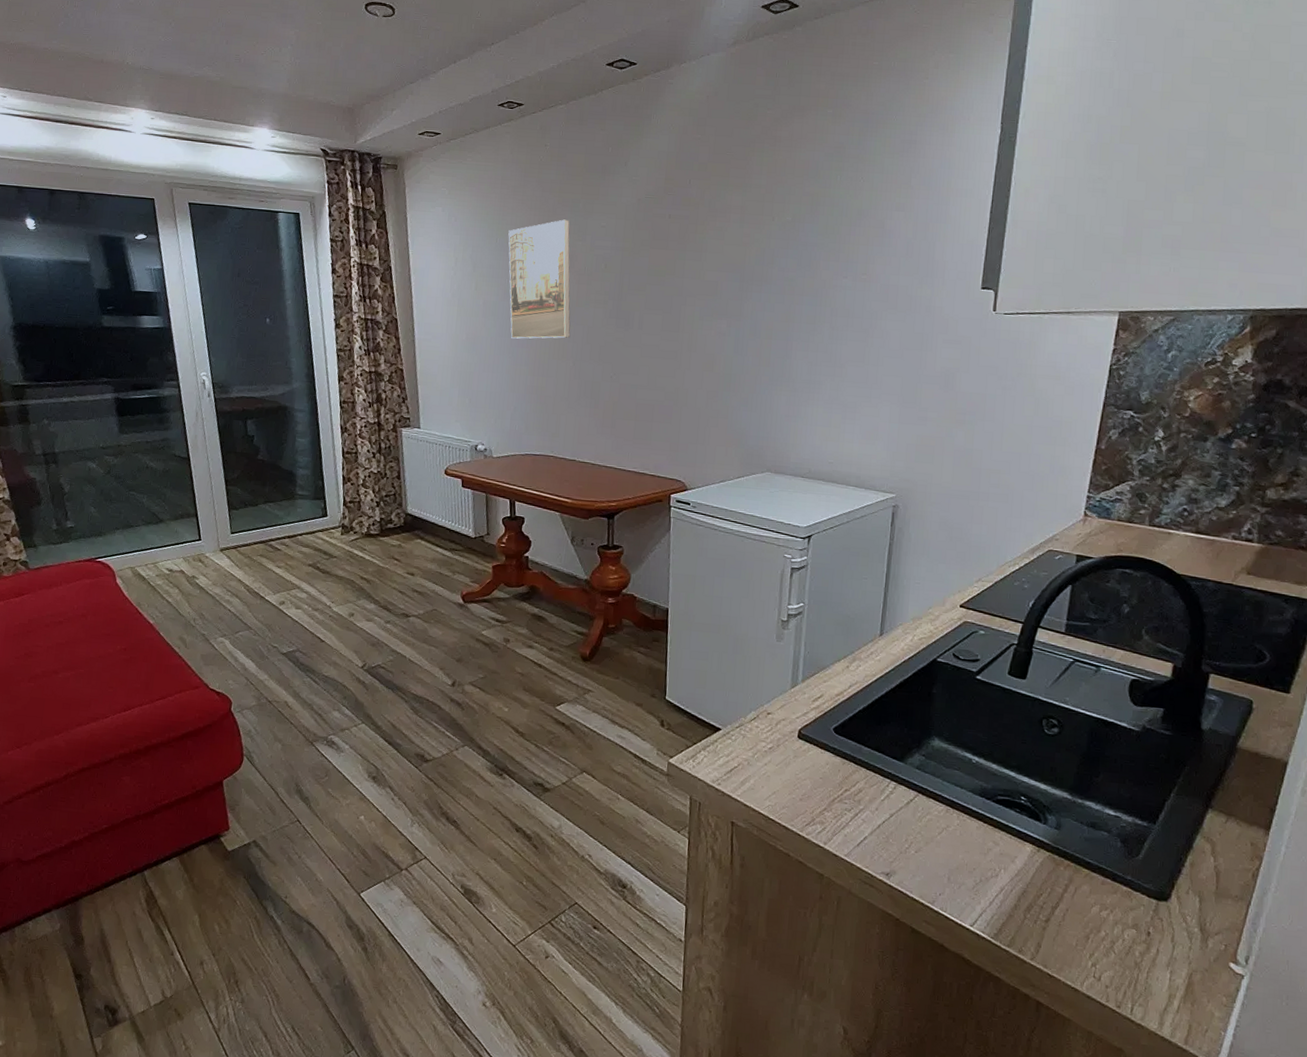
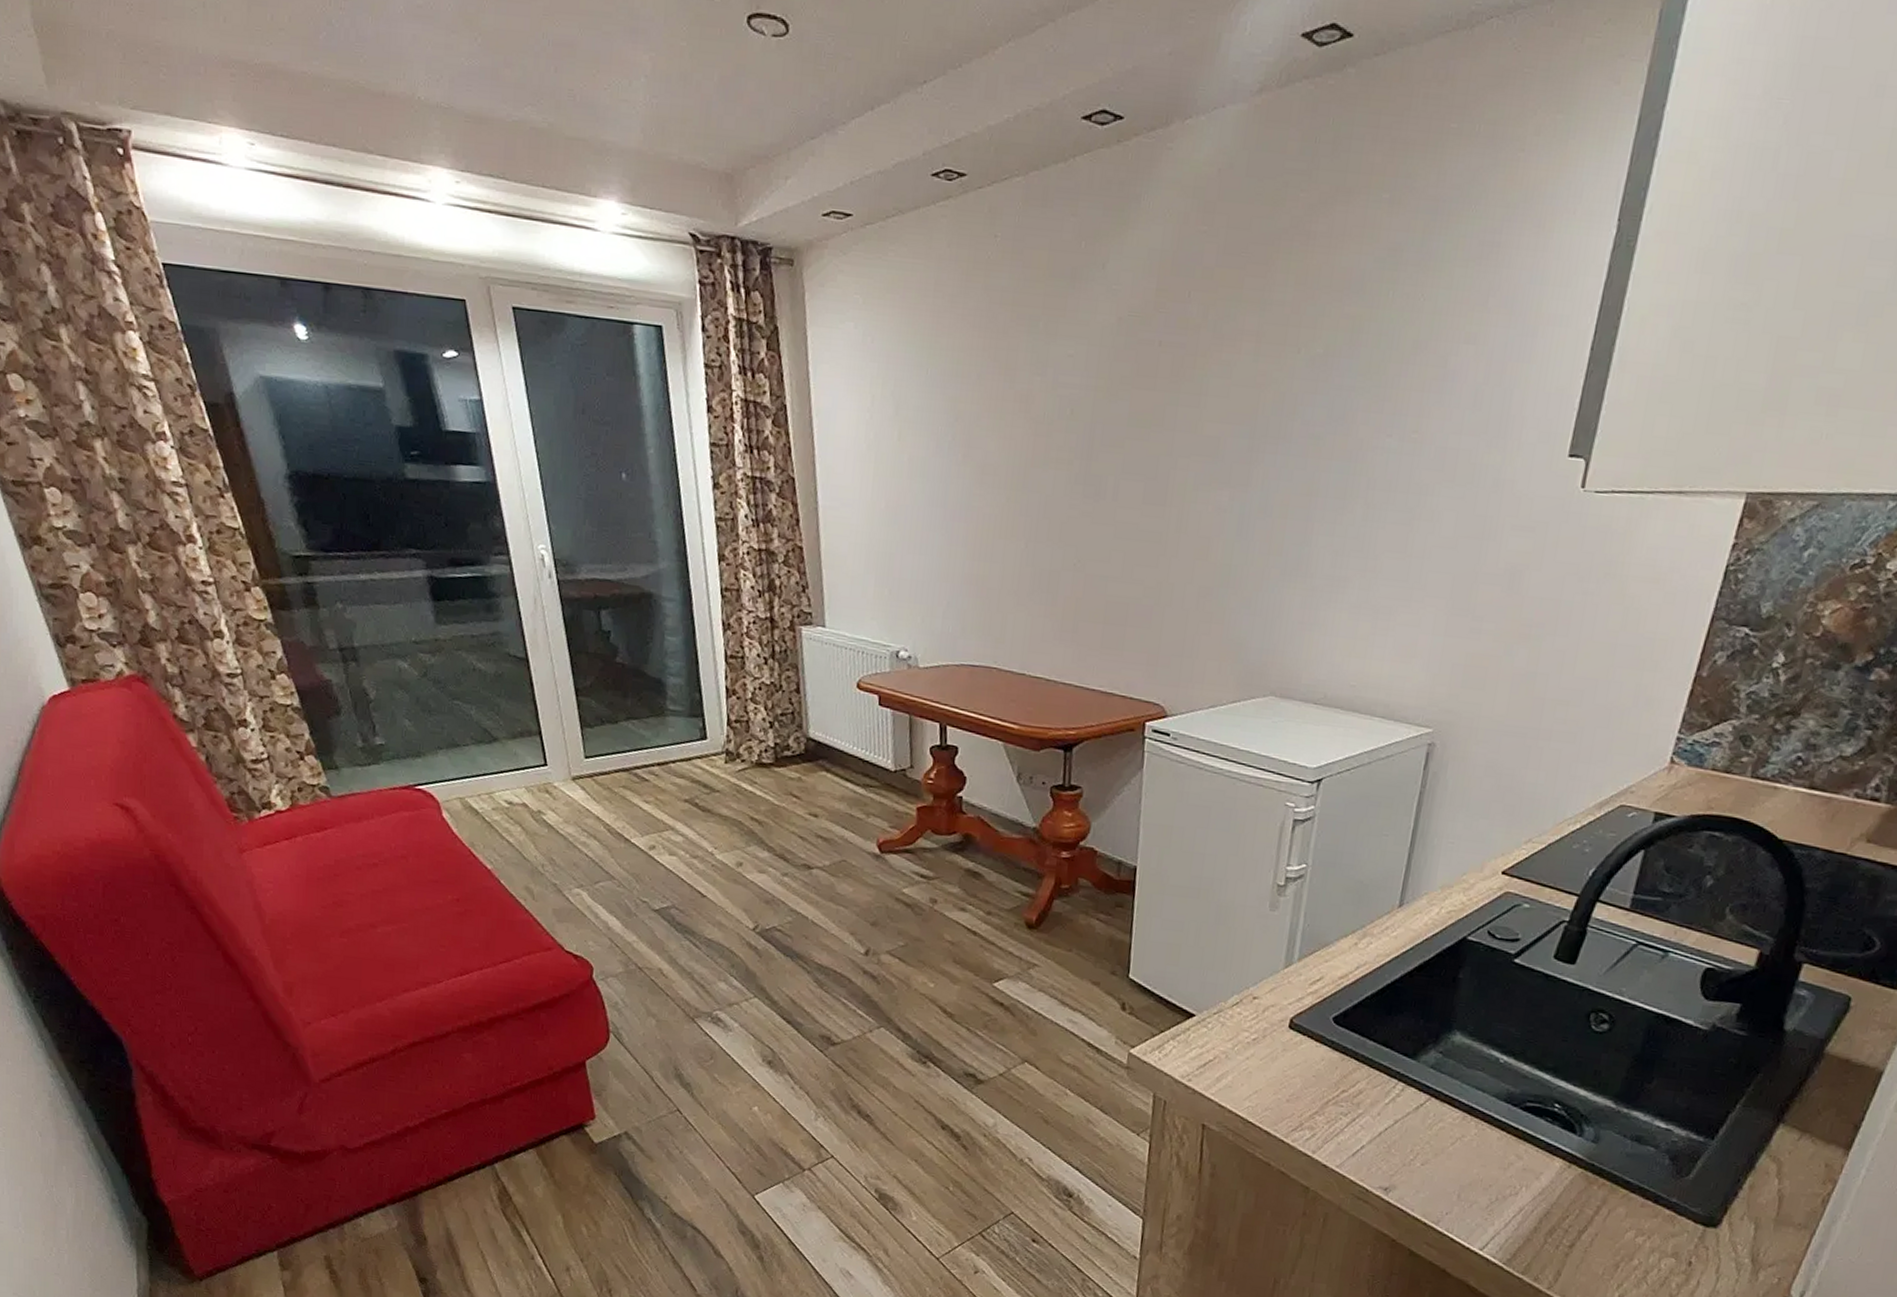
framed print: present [508,219,571,339] -> none [942,344,1026,511]

